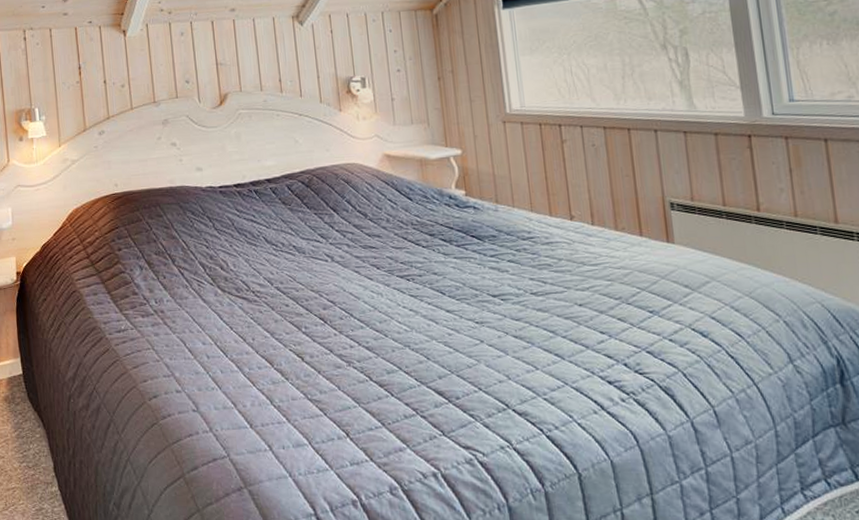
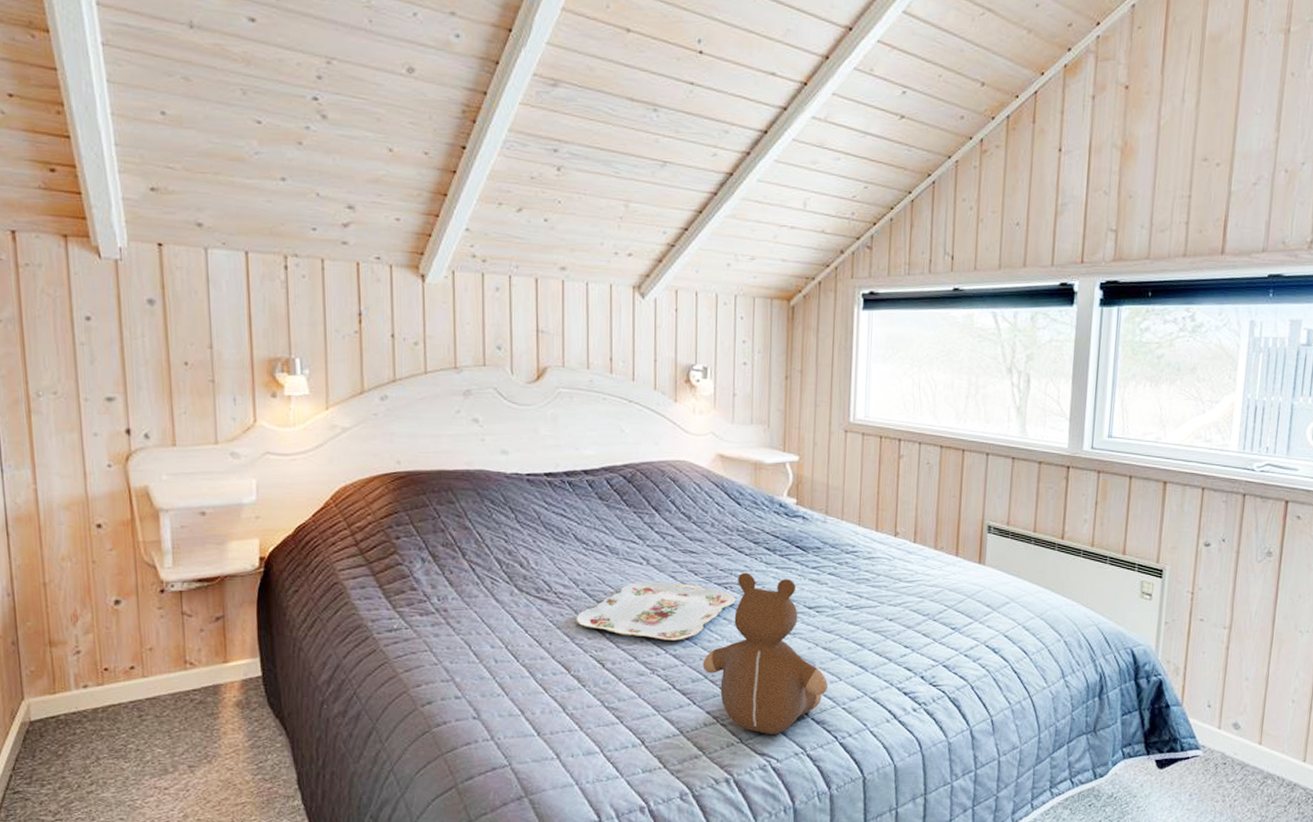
serving tray: none [274,277,420,333] -> present [577,581,736,641]
teddy bear: none [395,264,525,426] -> present [702,572,828,734]

